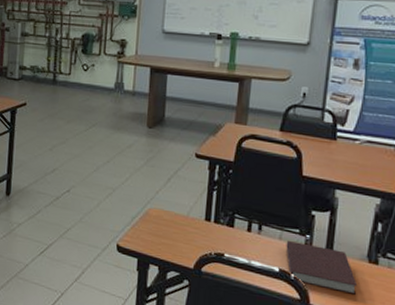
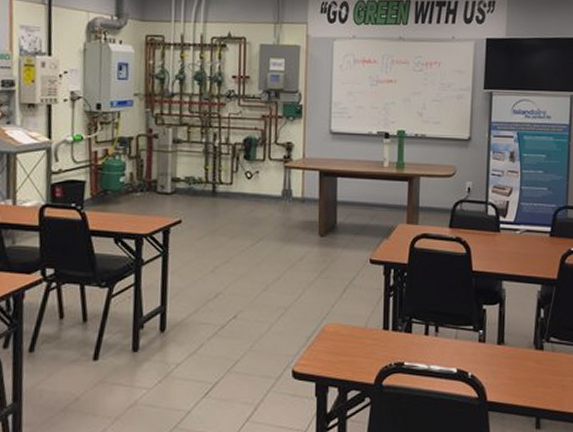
notebook: present [286,241,358,295] -> none [462,339,528,384]

